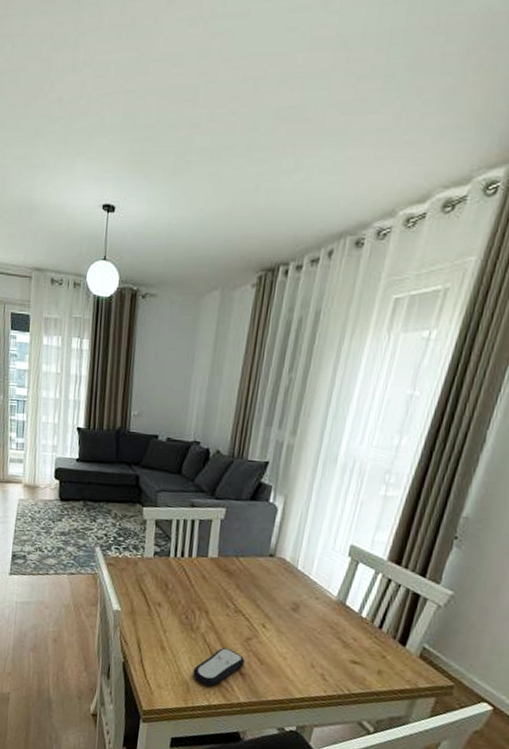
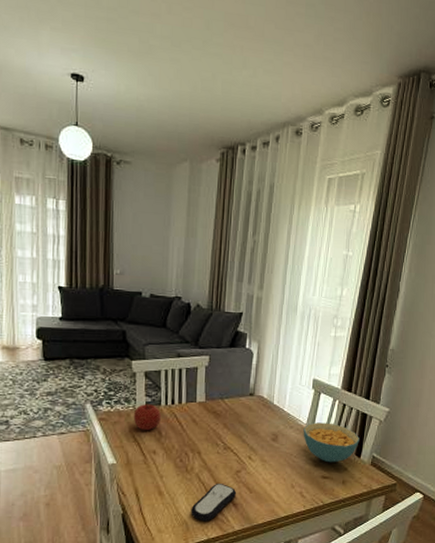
fruit: none [140,552,170,582] -> present [133,403,162,431]
cereal bowl: none [331,596,407,648] -> present [303,422,359,463]

